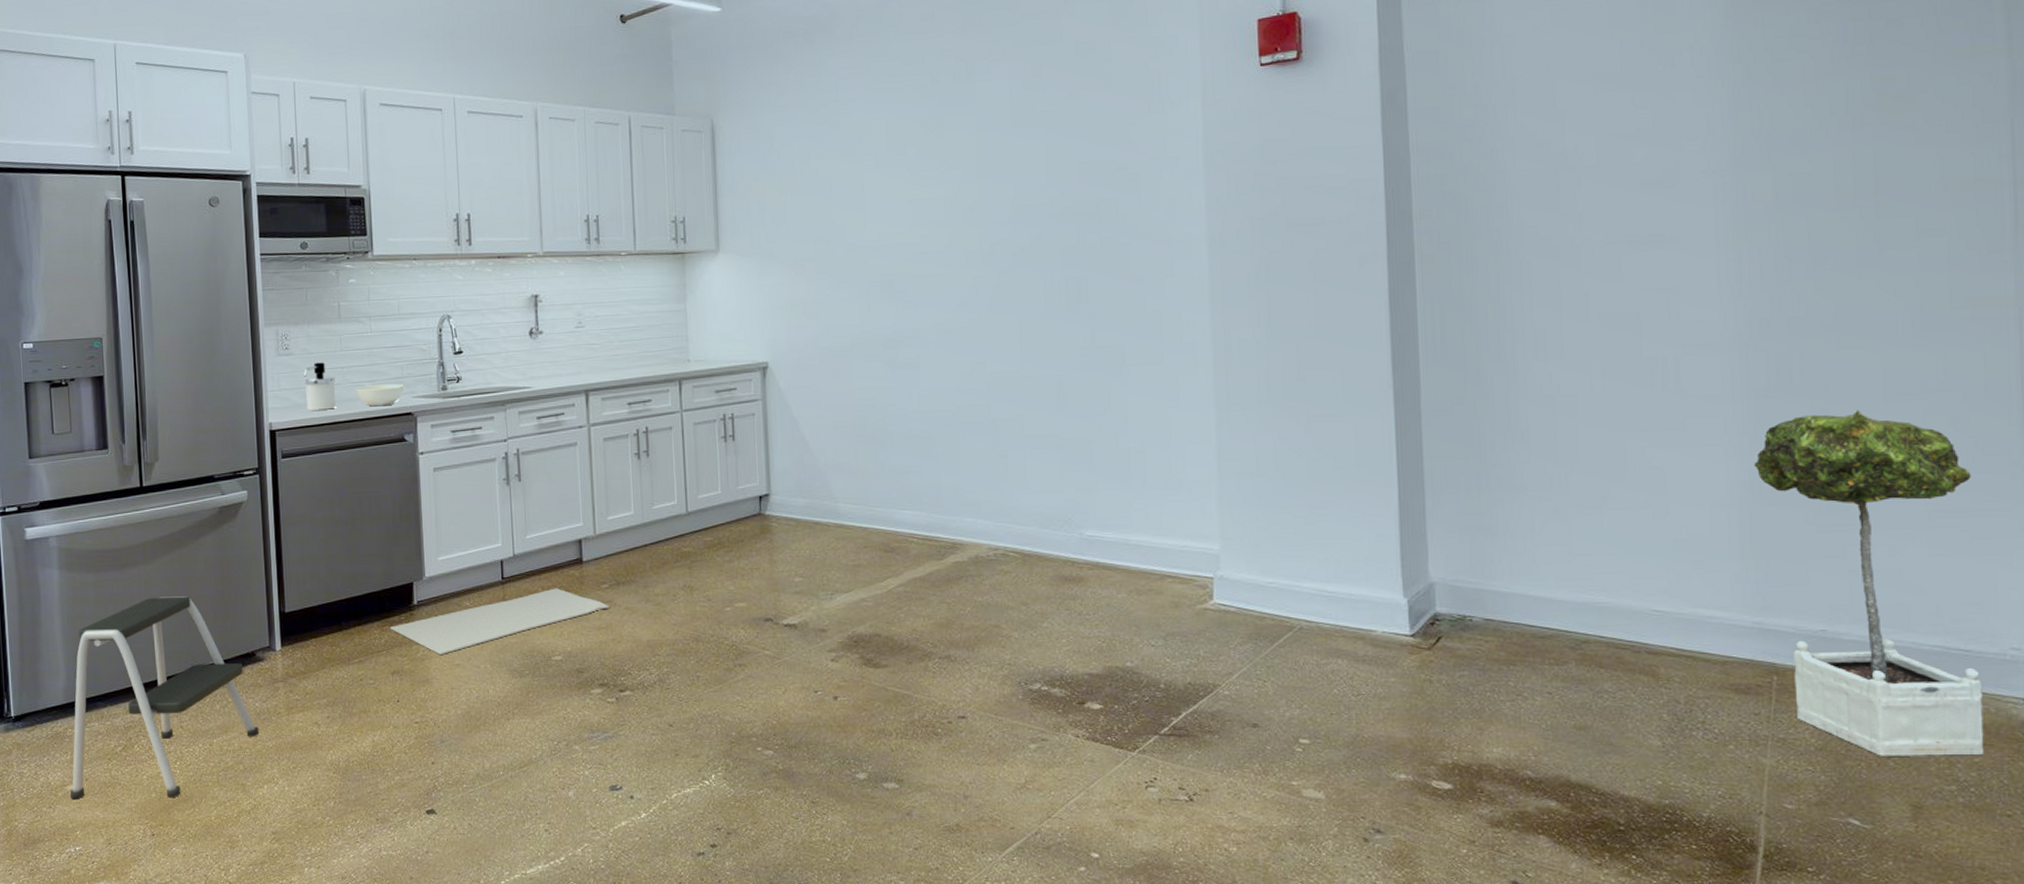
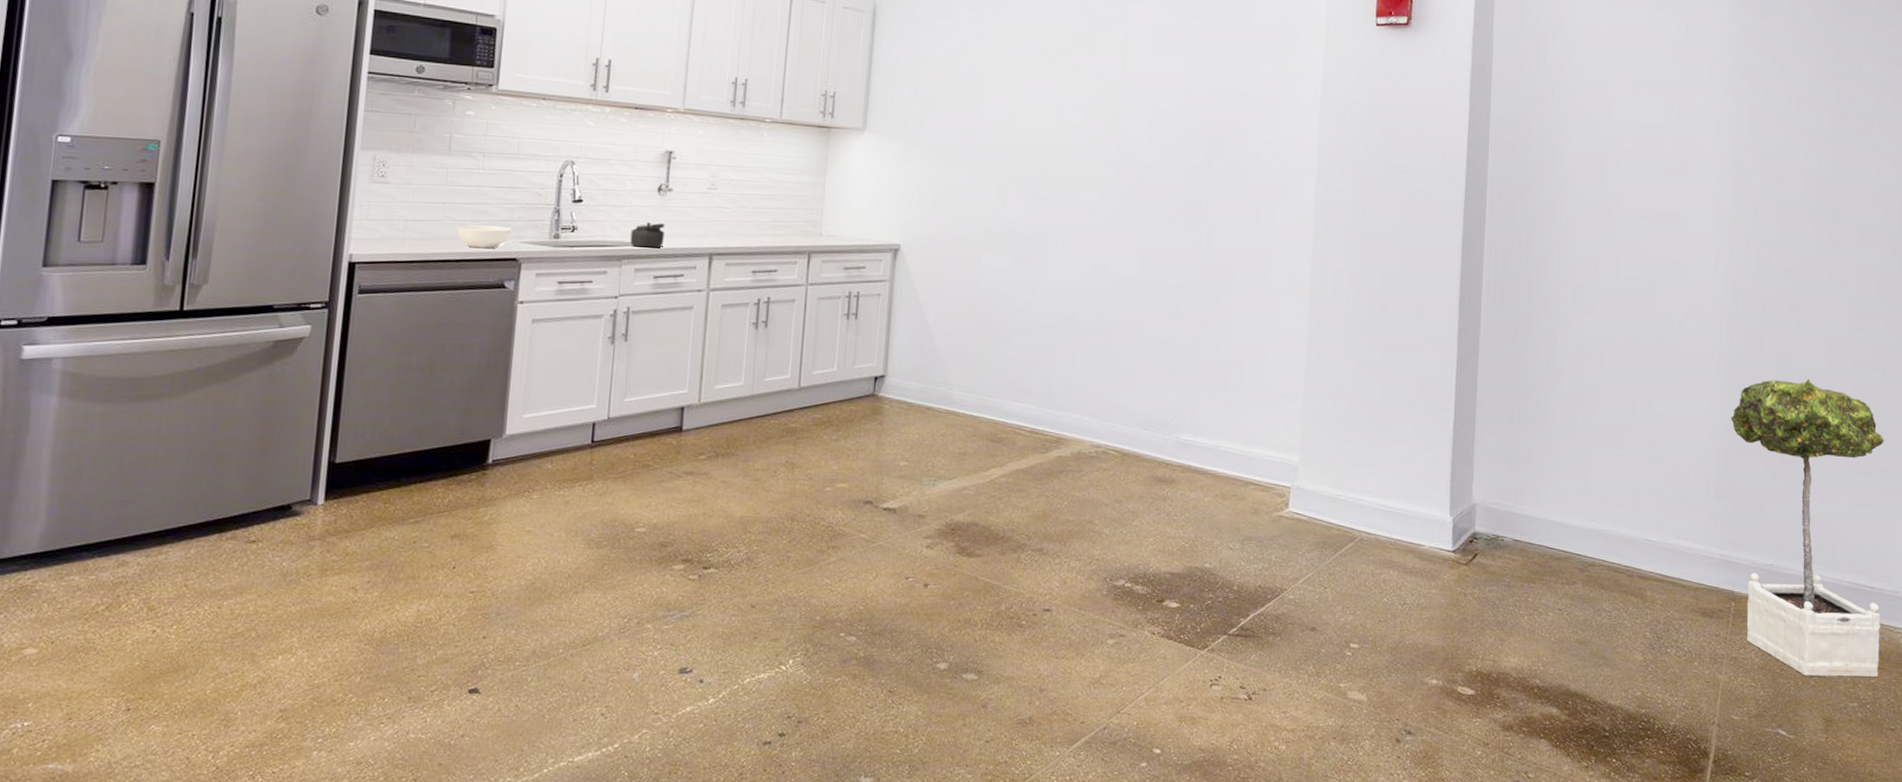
step stool: present [69,596,259,800] -> none [26,435,283,668]
soap dispenser: present [304,362,336,410] -> none [396,194,435,246]
floor mat: present [389,588,611,656] -> none [456,455,706,521]
kettle: none [510,365,541,392] -> present [630,222,665,249]

